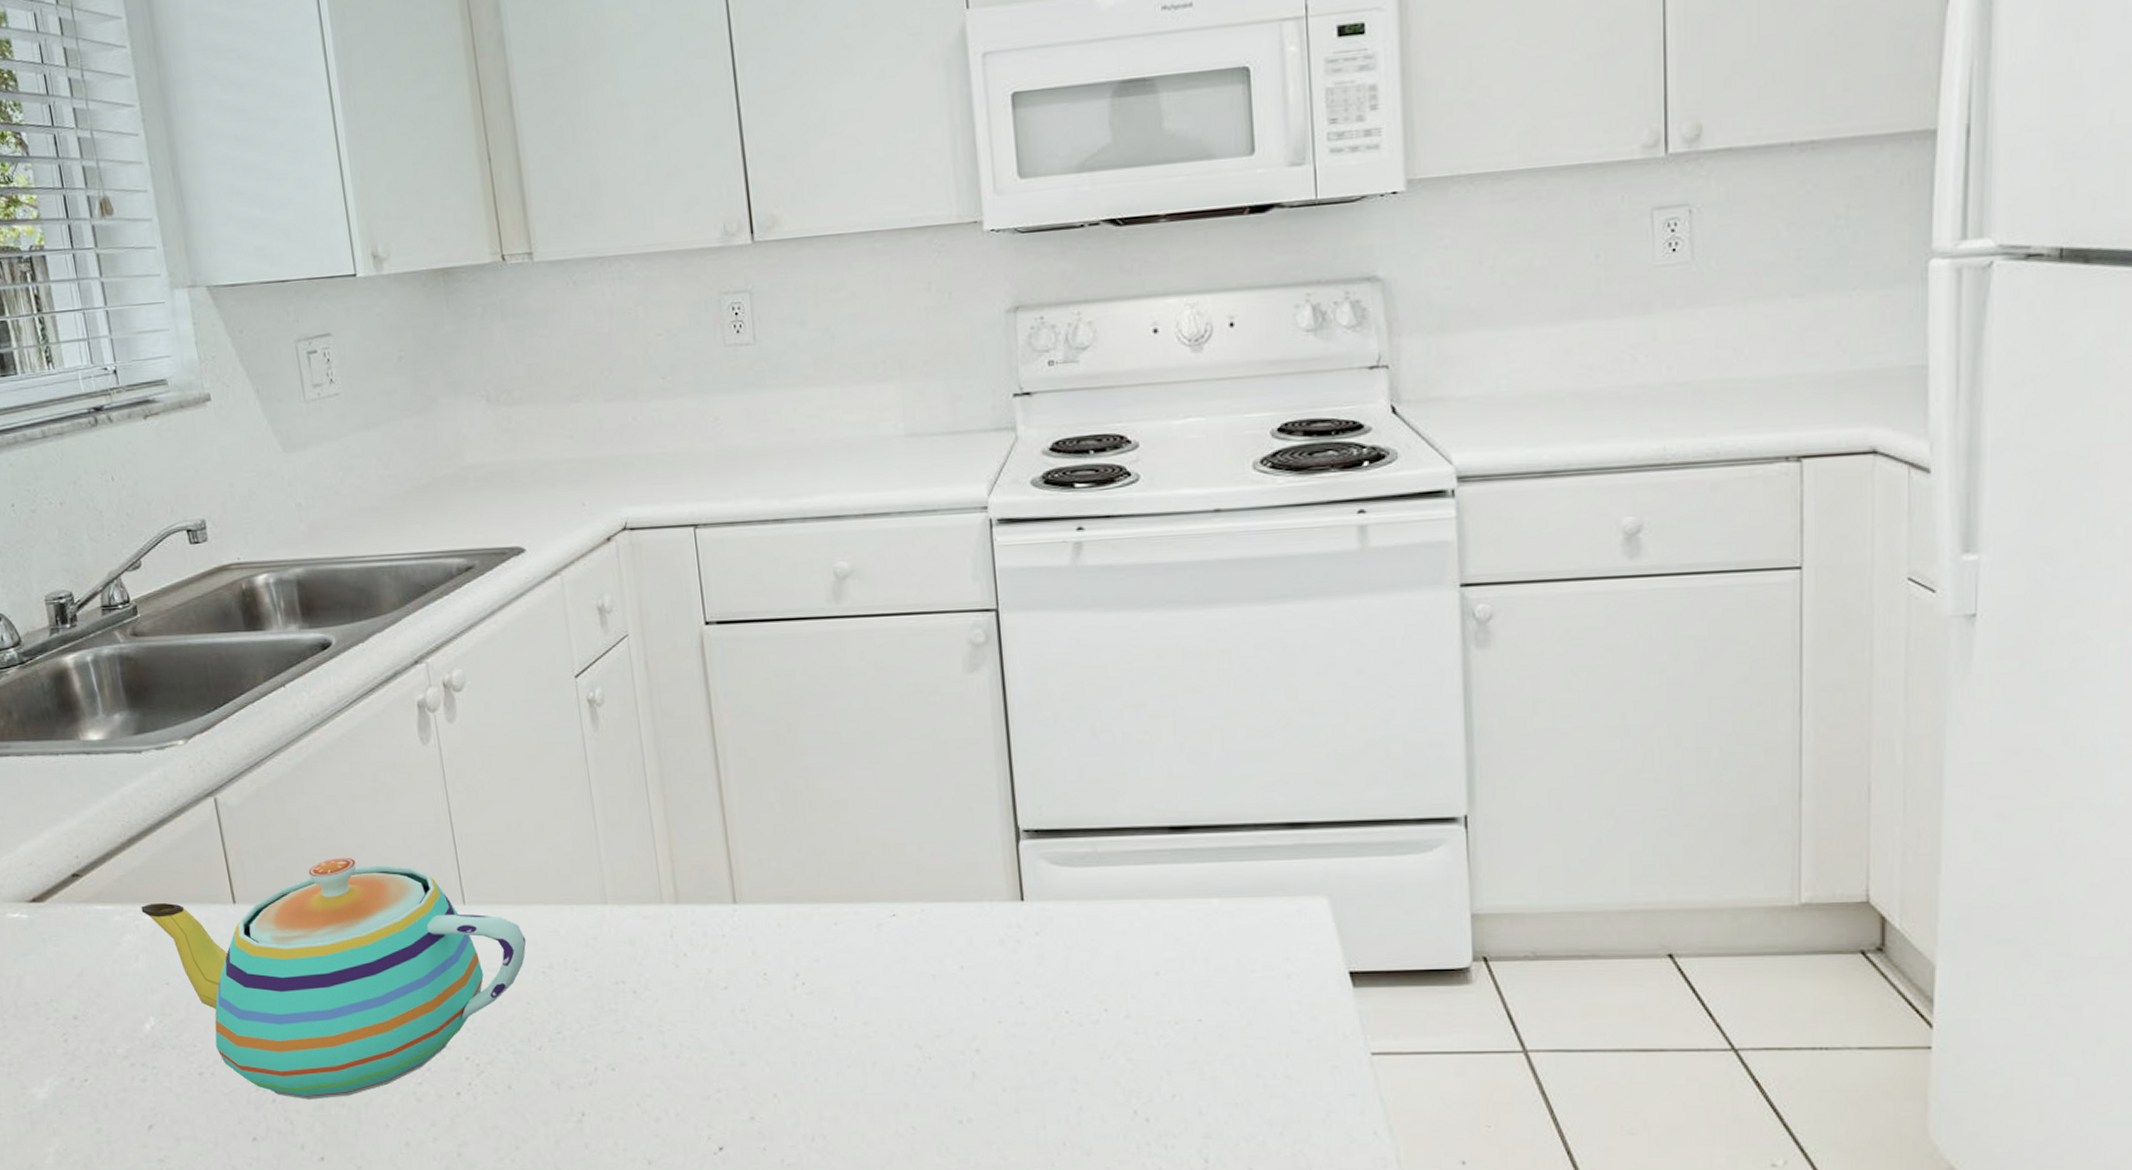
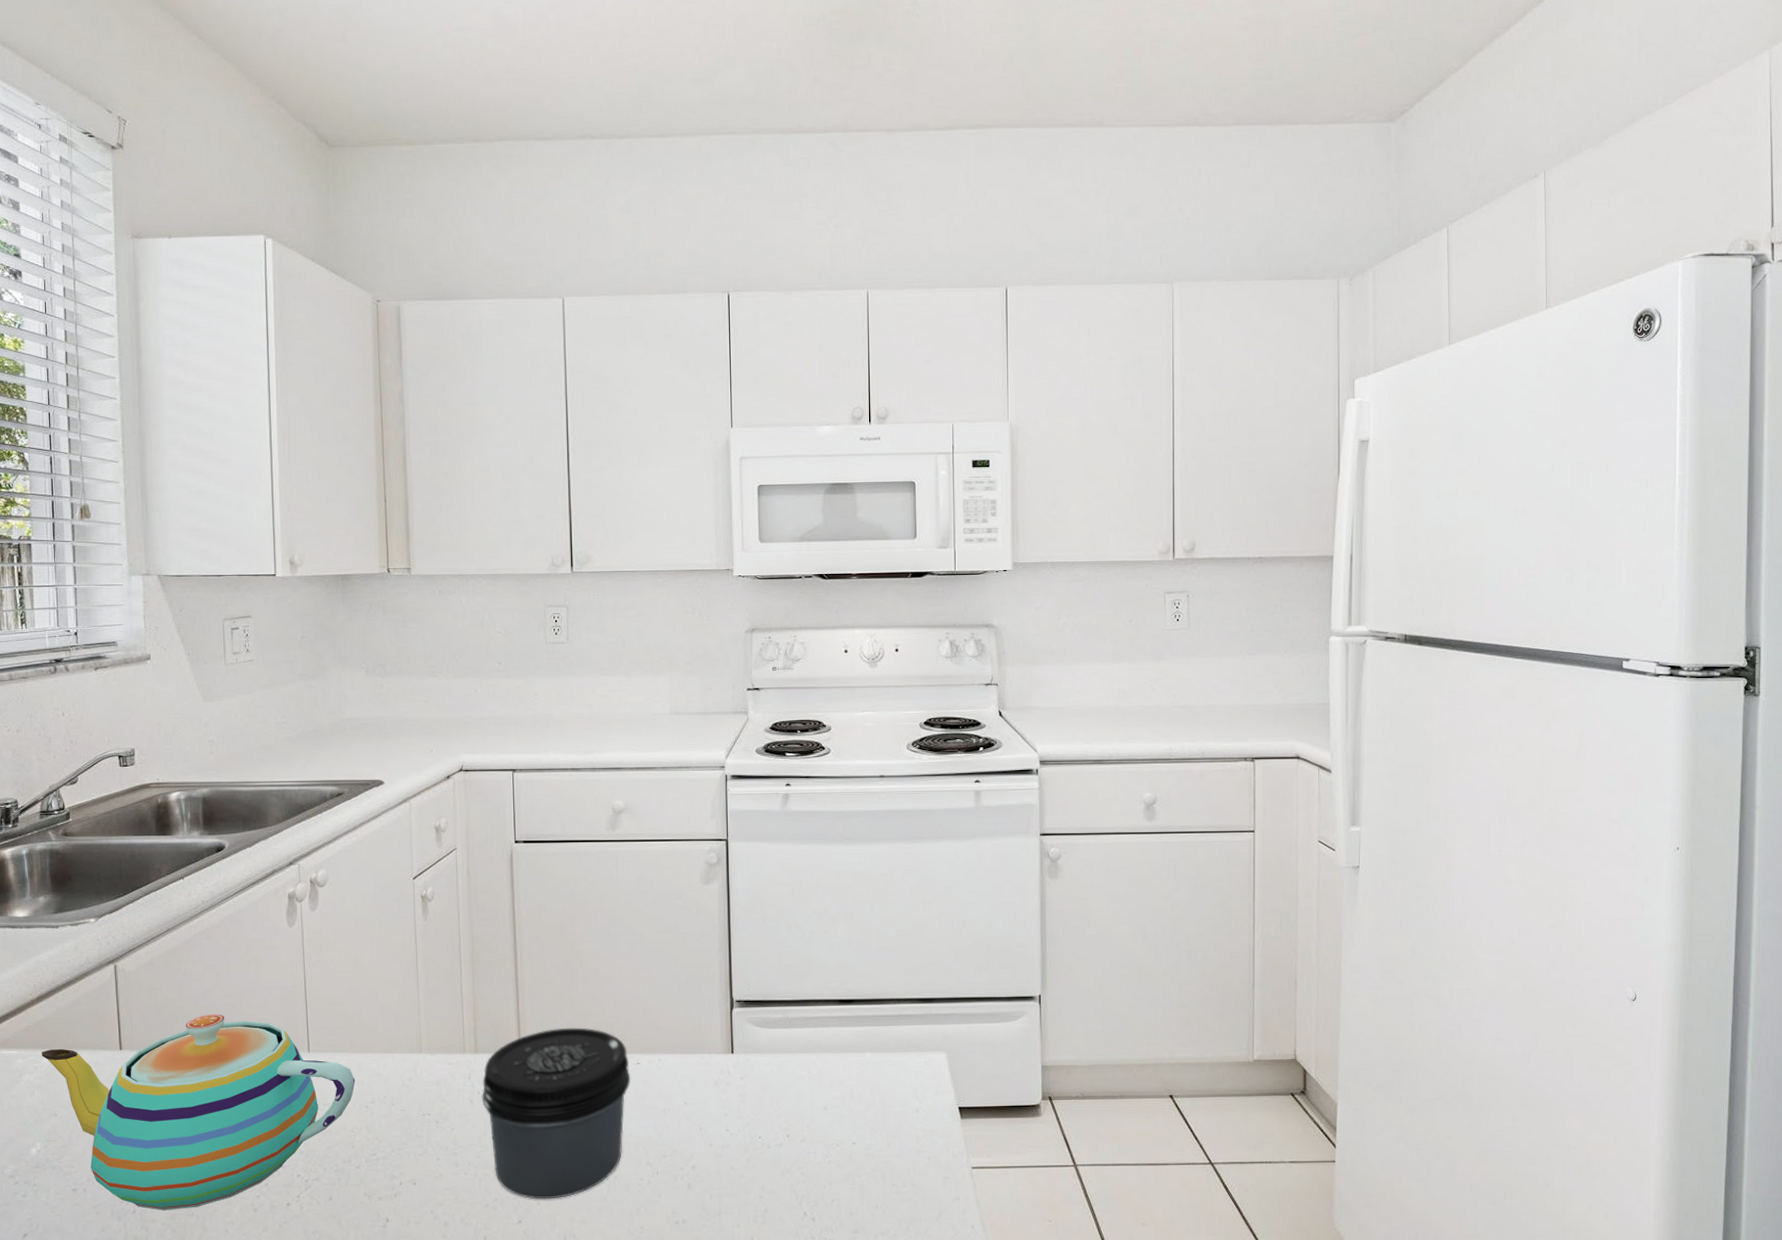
jar: none [688,868,886,1091] -> present [481,1027,631,1199]

